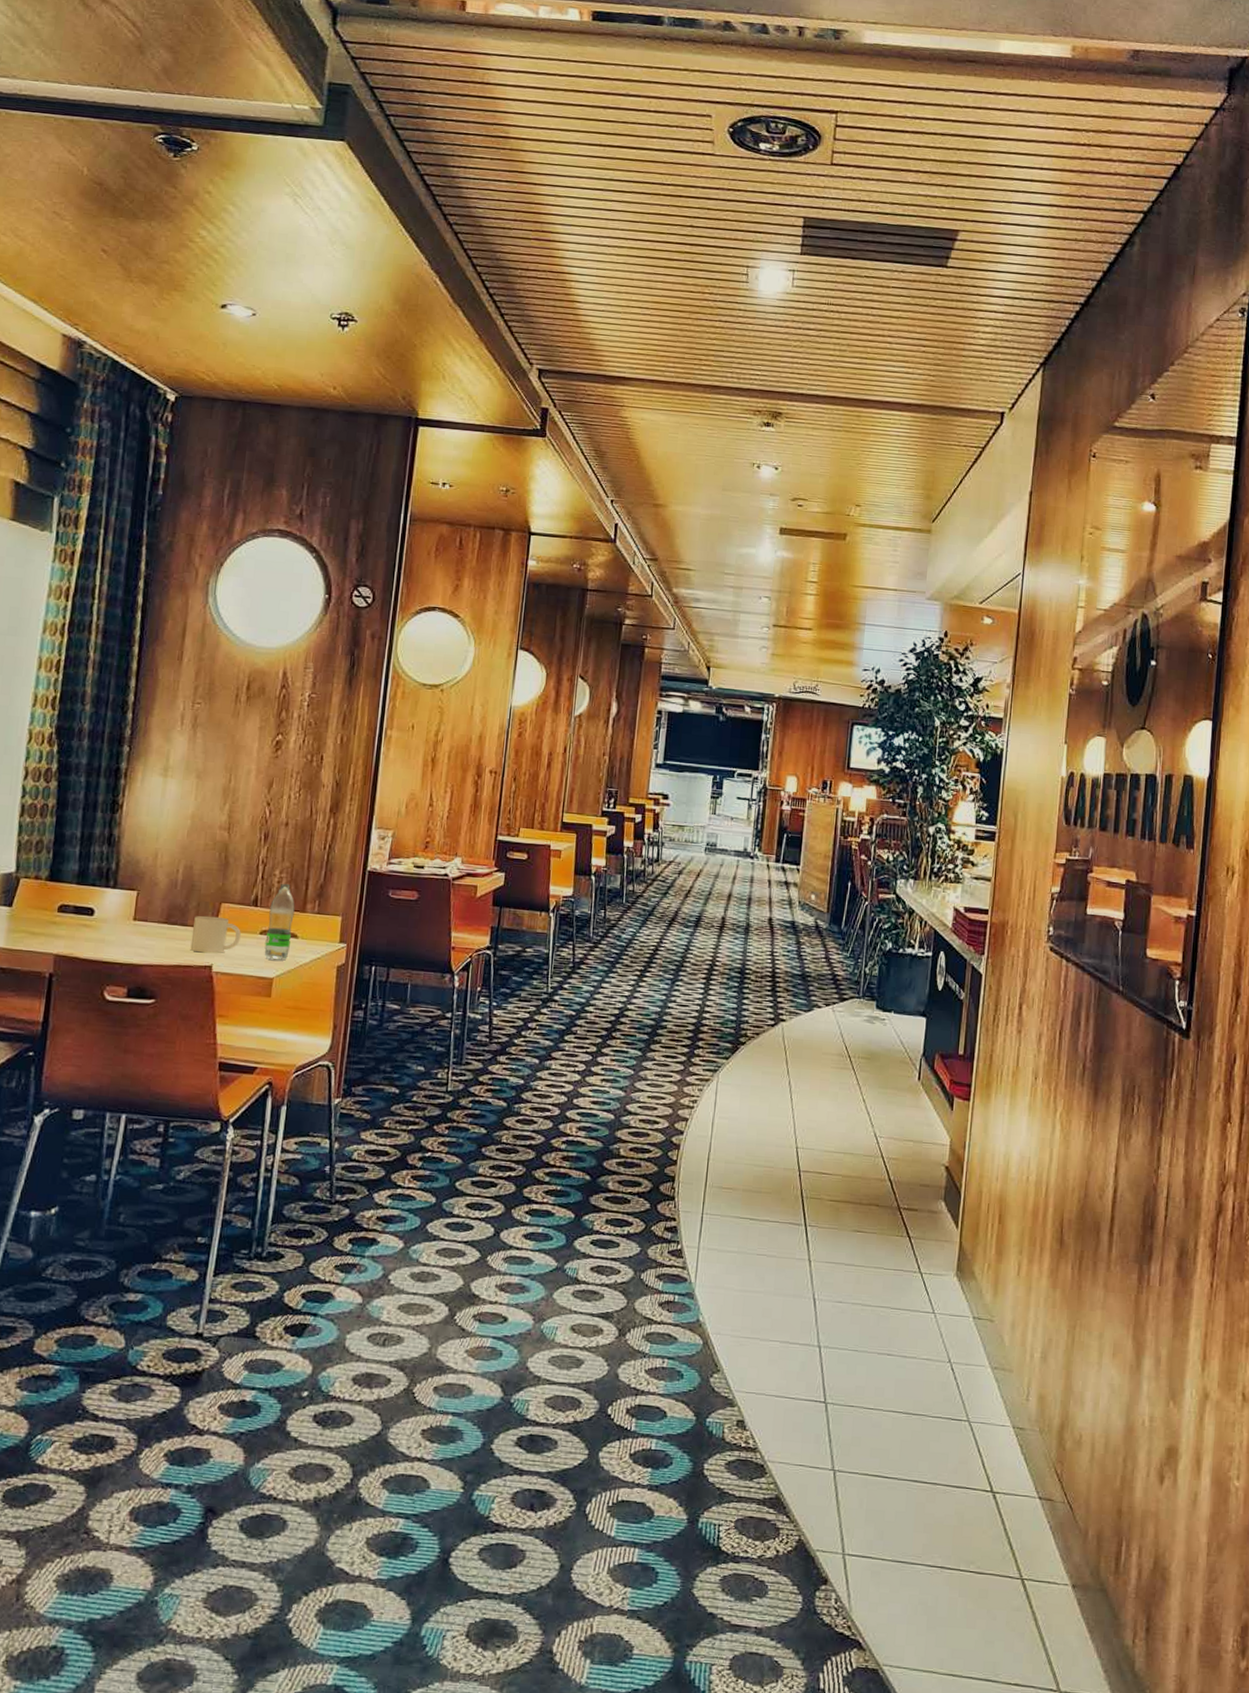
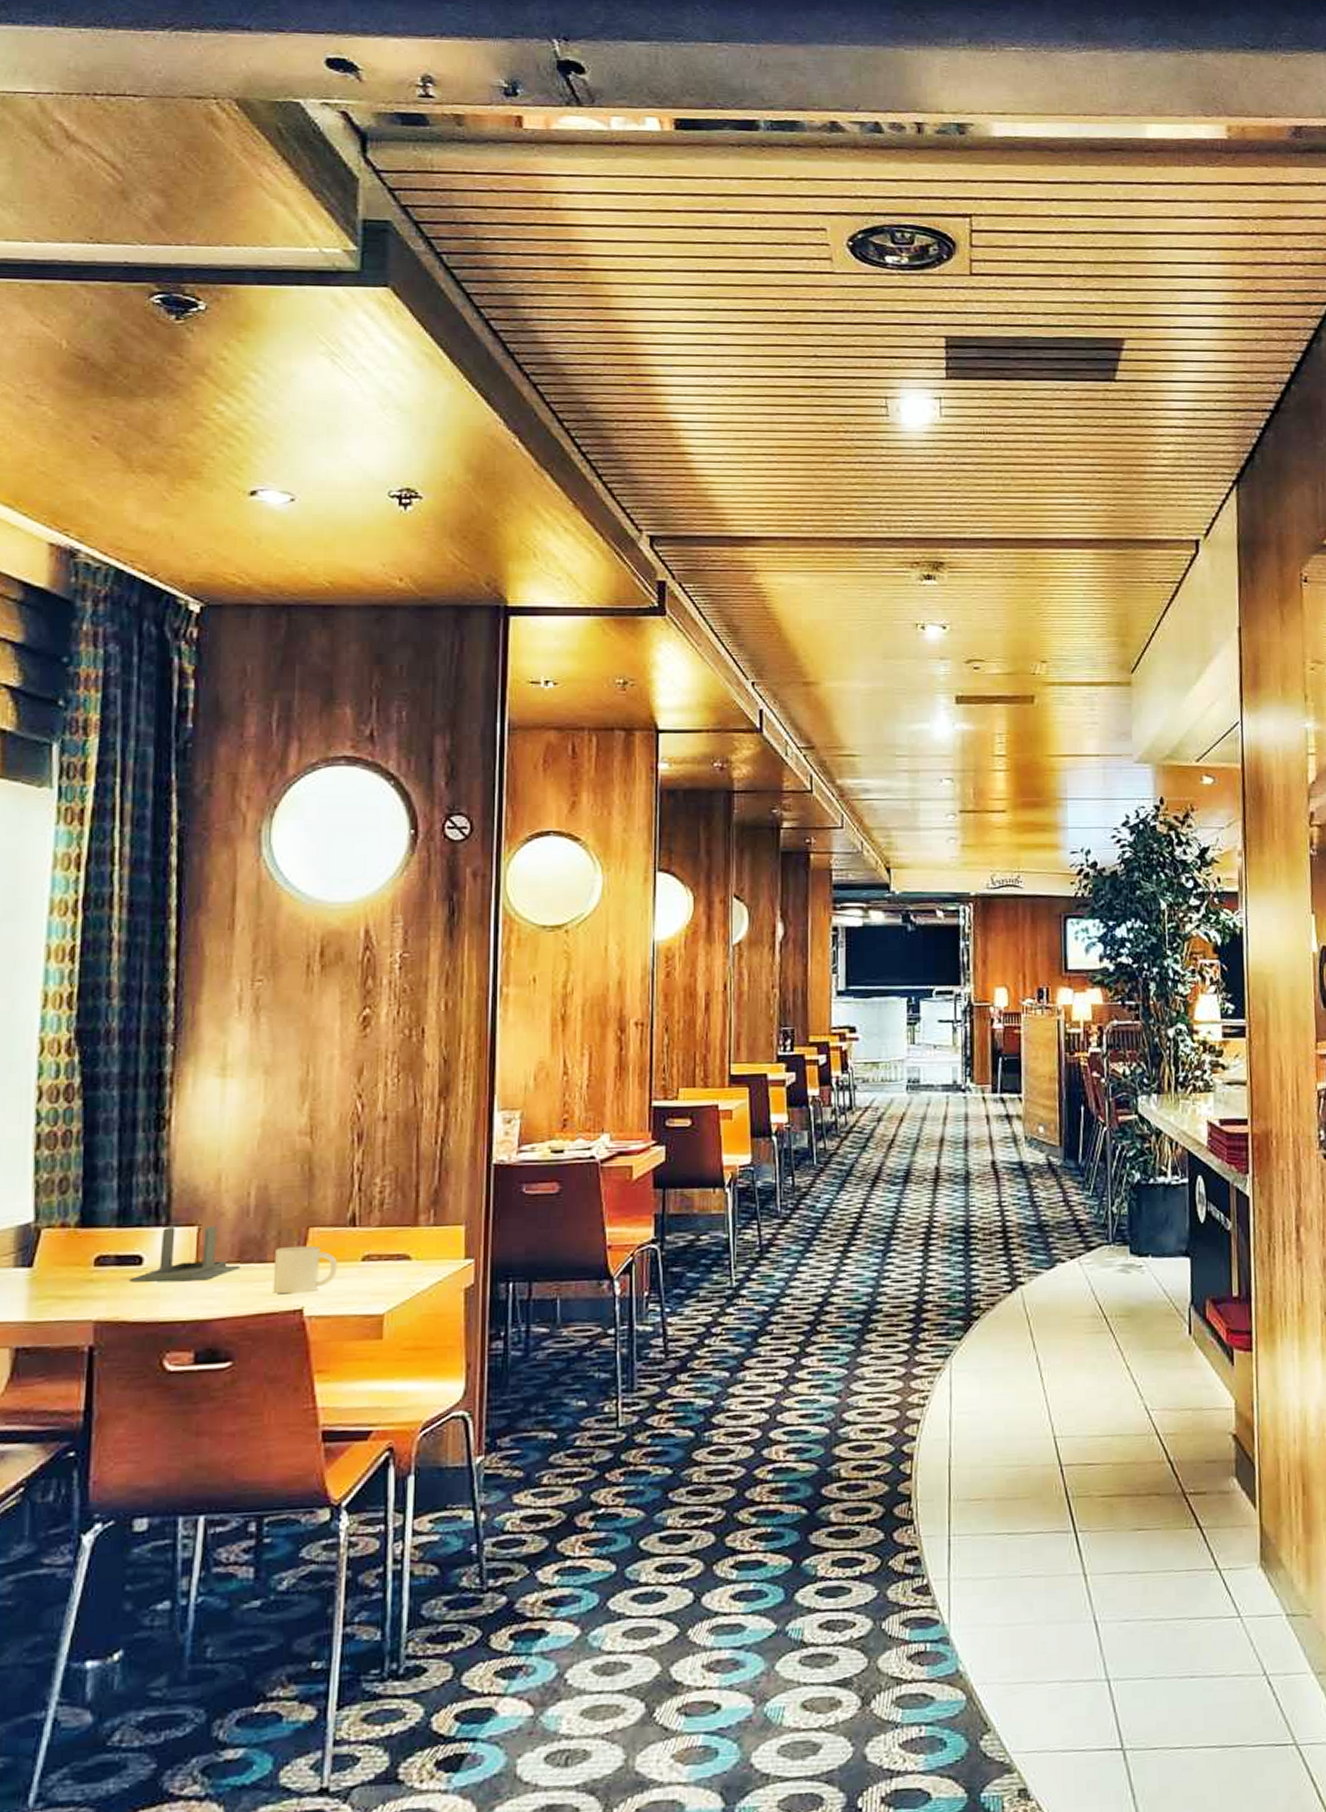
napkin holder: none [82,889,167,934] -> present [129,1225,241,1283]
bottle: present [264,883,295,961] -> none [369,1192,404,1292]

